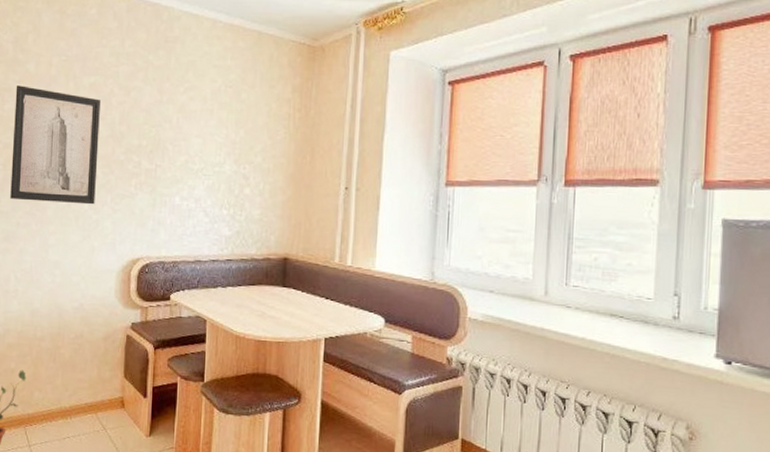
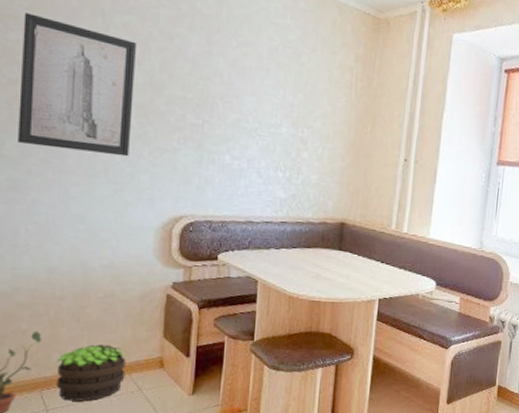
potted plant: none [37,383,93,439] -> present [56,344,127,401]

